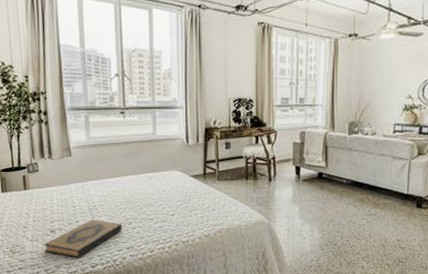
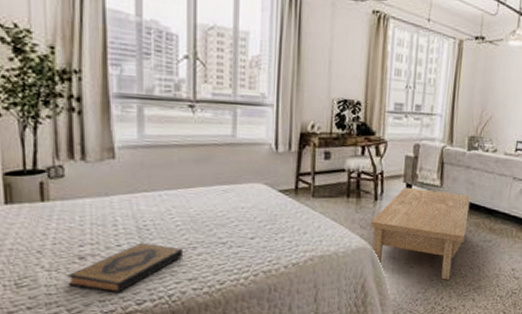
coffee table: none [266,169,354,250] -> present [370,187,471,280]

